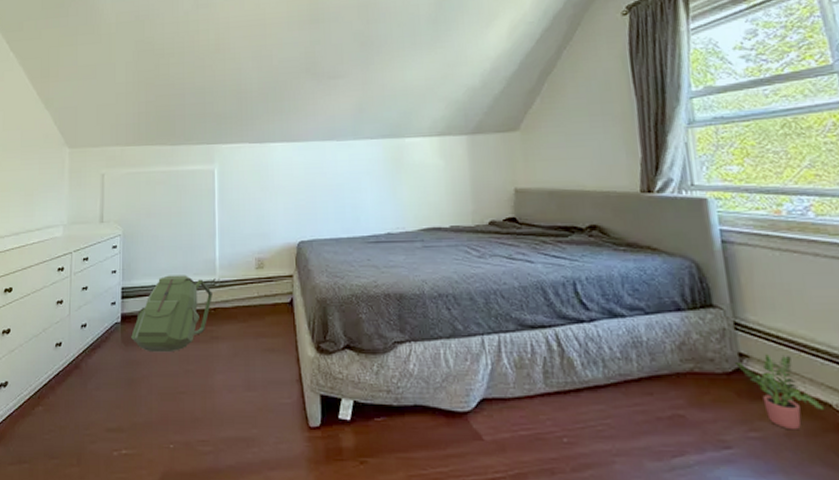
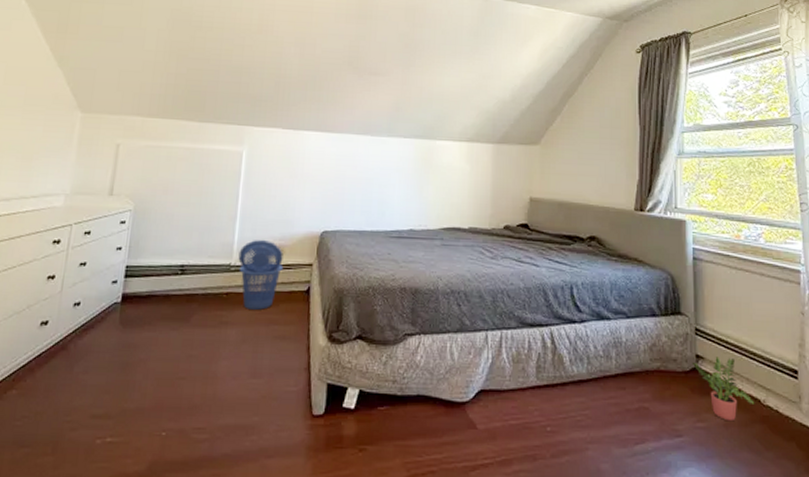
backpack: present [131,275,212,353] -> none [131,256,227,336]
laundry basket: none [221,253,265,323] -> present [238,239,284,310]

